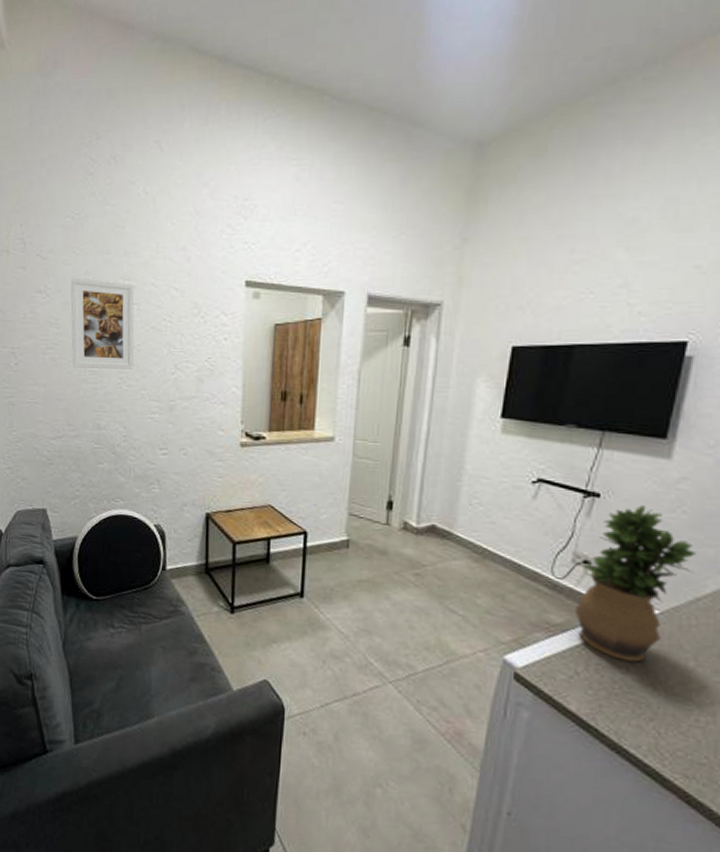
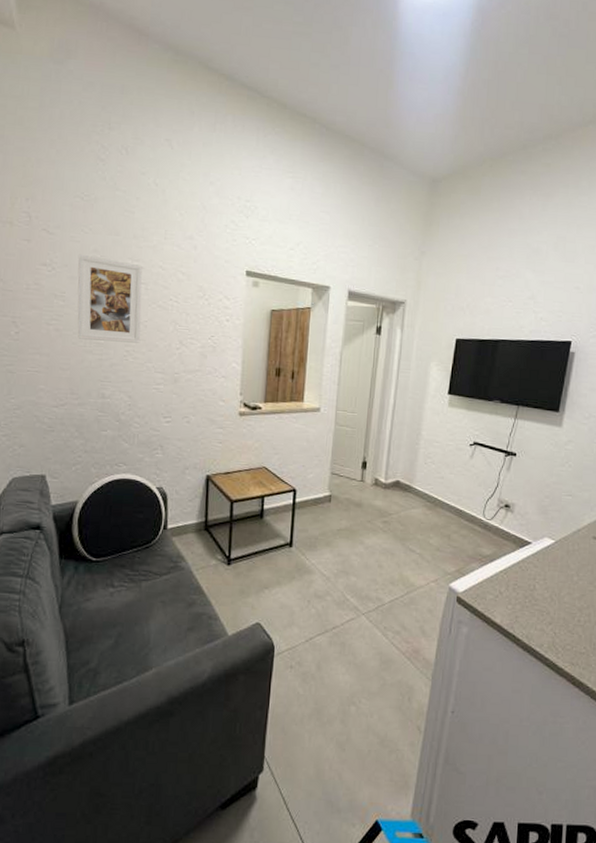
potted plant: present [575,505,697,662] -> none [500,461,578,581]

